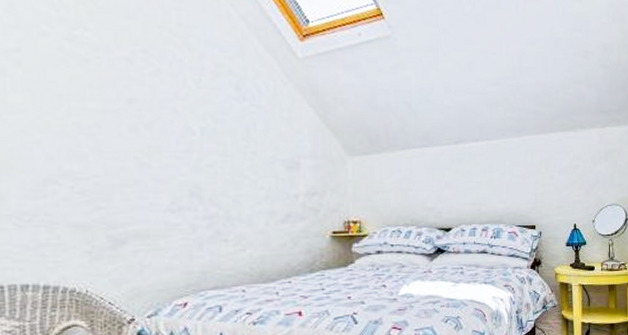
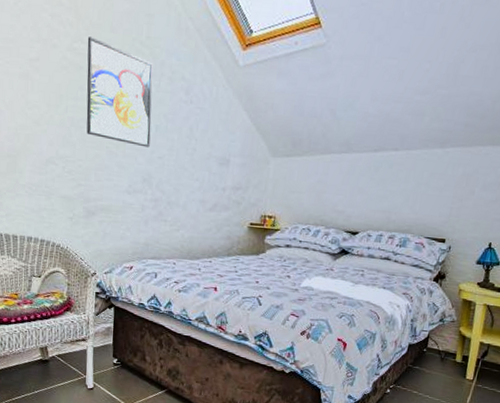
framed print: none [93,23,195,155] -> present [86,37,153,148]

